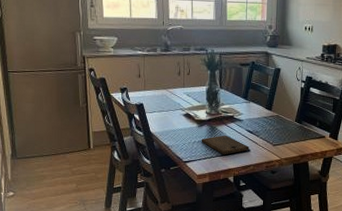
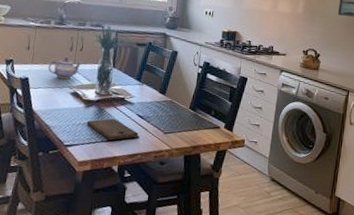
teapot: none [160,82,191,103] -> present [48,57,82,80]

